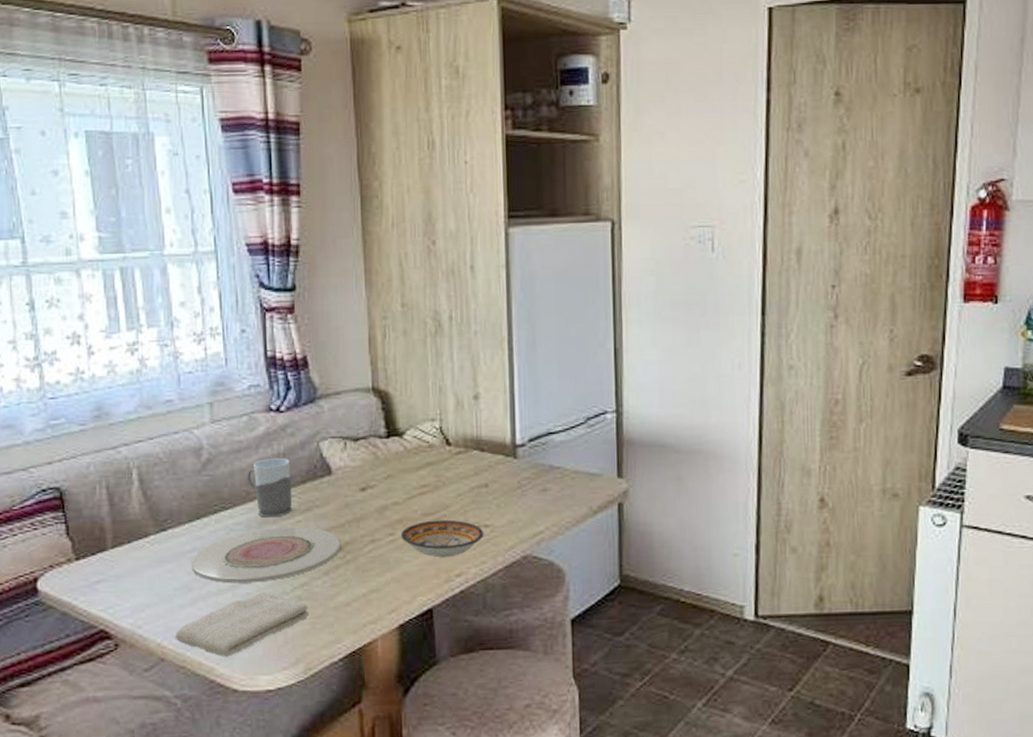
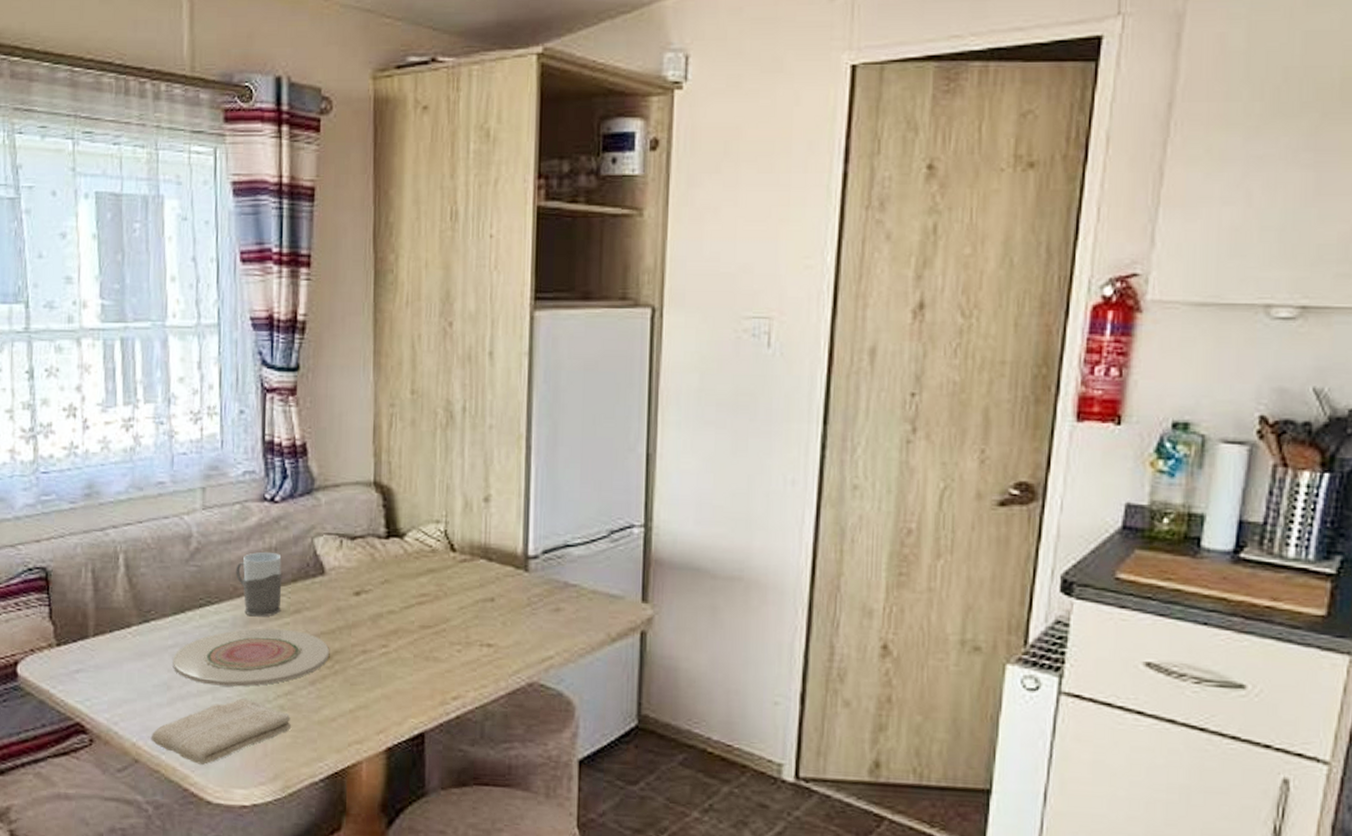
bowl: present [400,519,484,558] -> none [394,634,487,678]

